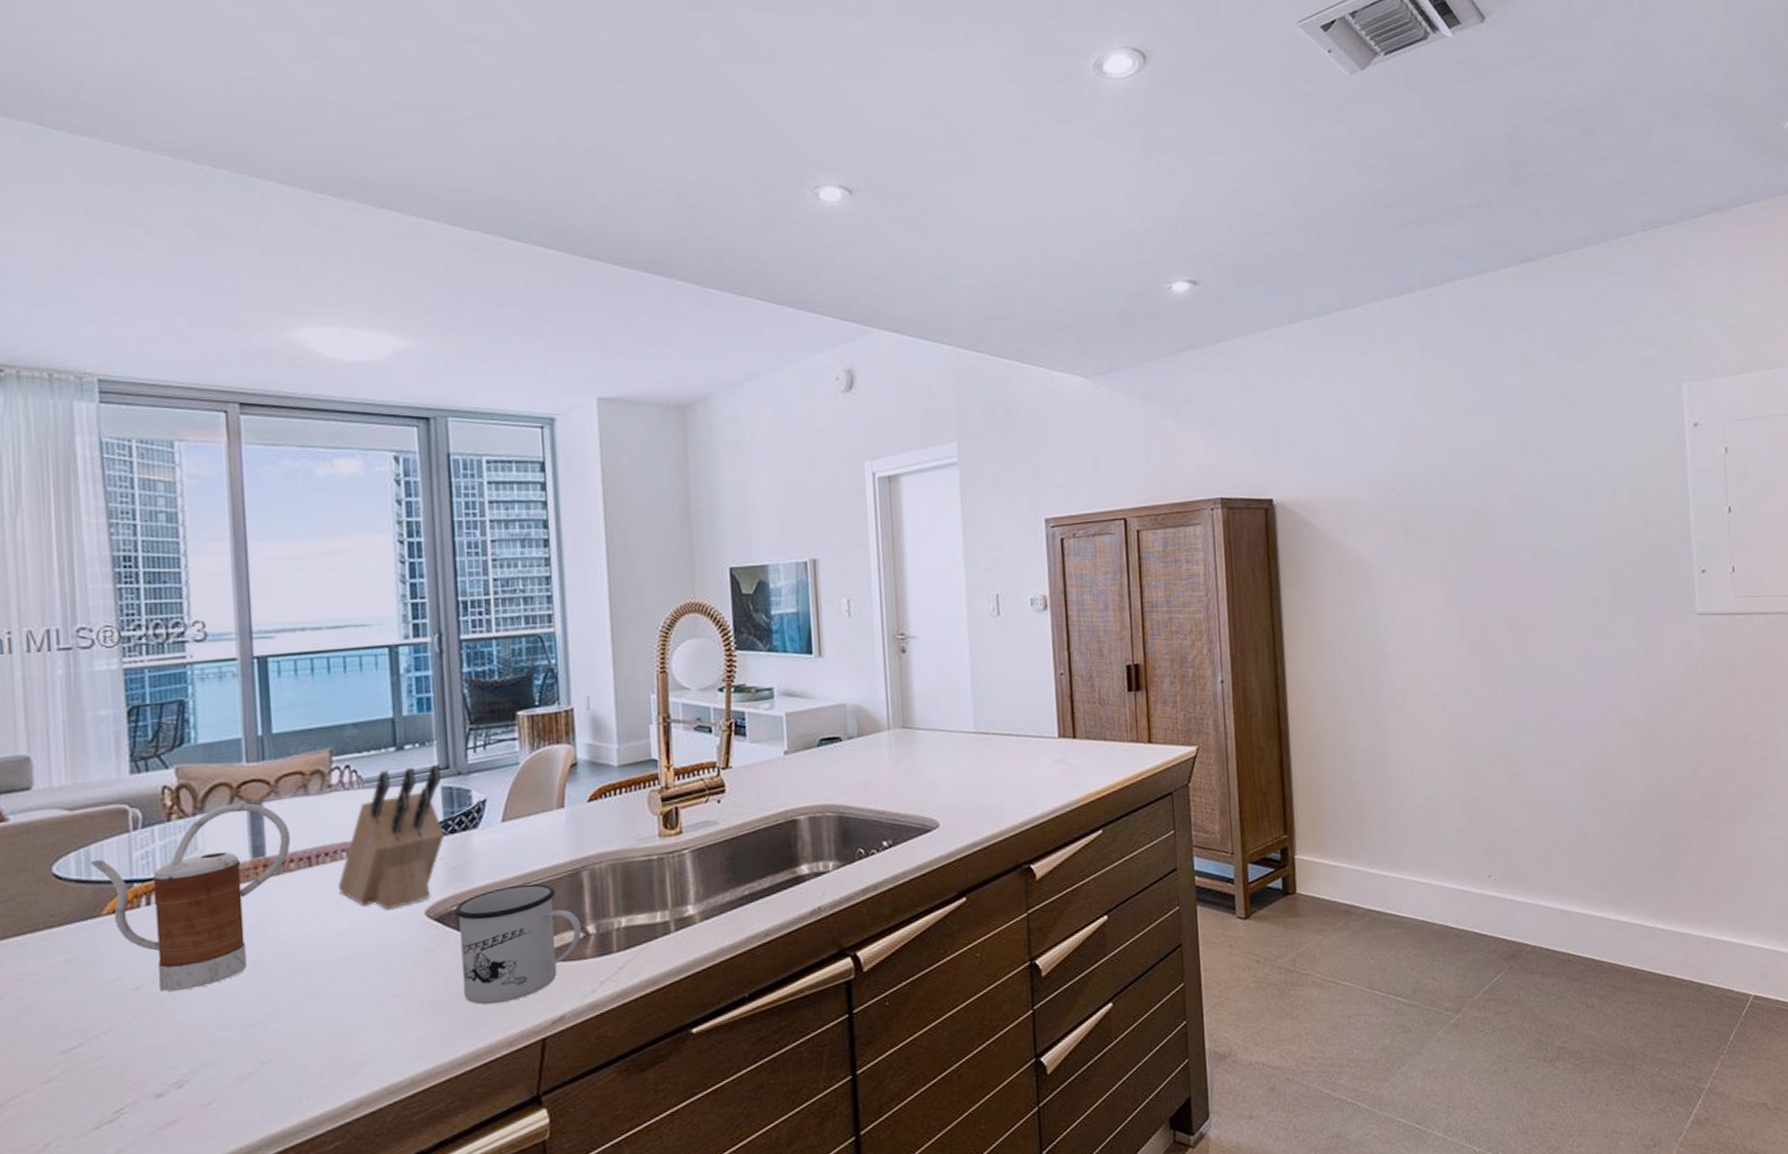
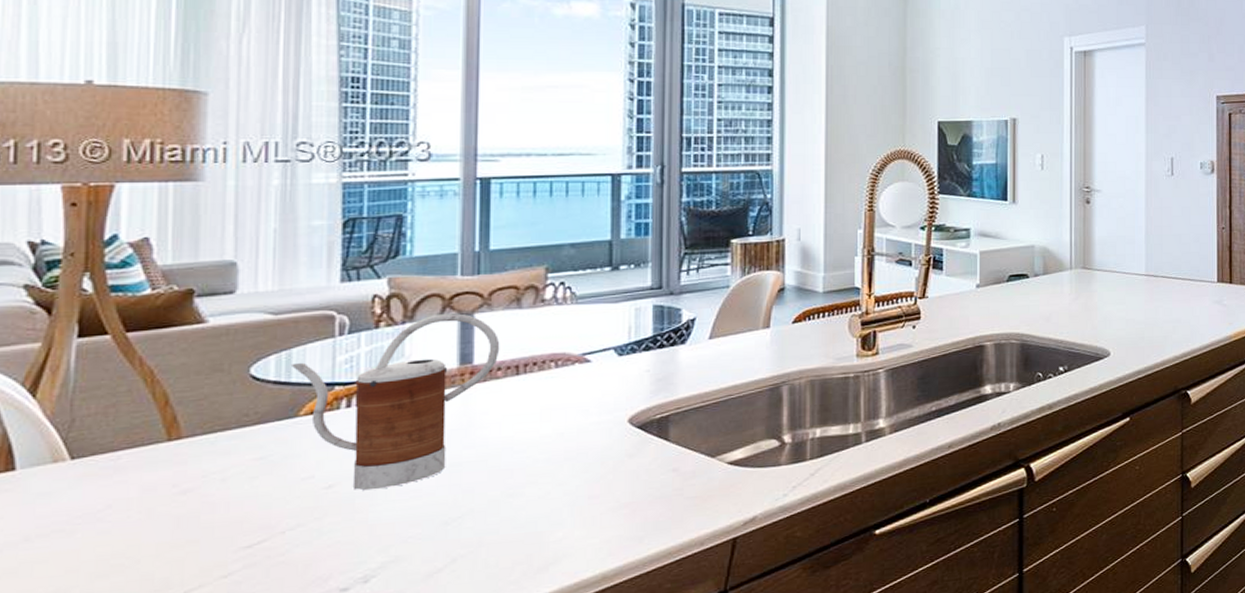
knife block: present [337,765,445,910] -> none [543,285,654,417]
mug: present [454,883,582,1005] -> none [657,396,778,507]

